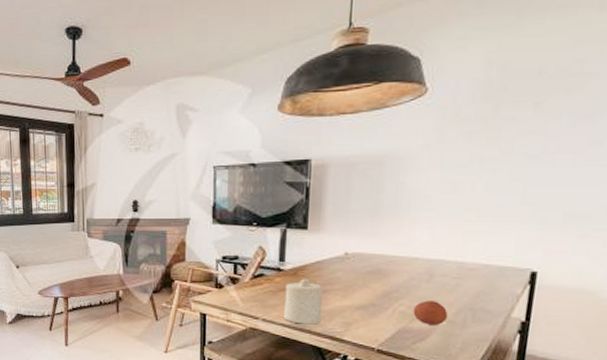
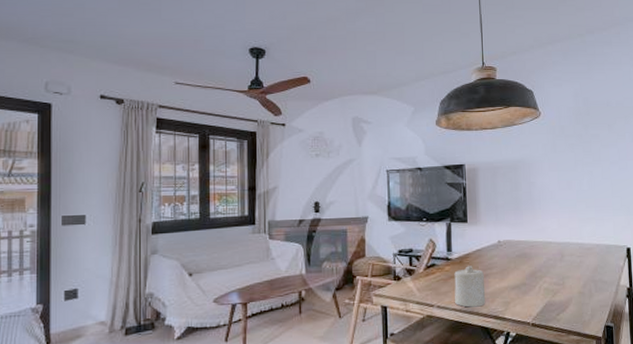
fruit: present [413,300,448,325] -> none [553,276,579,297]

